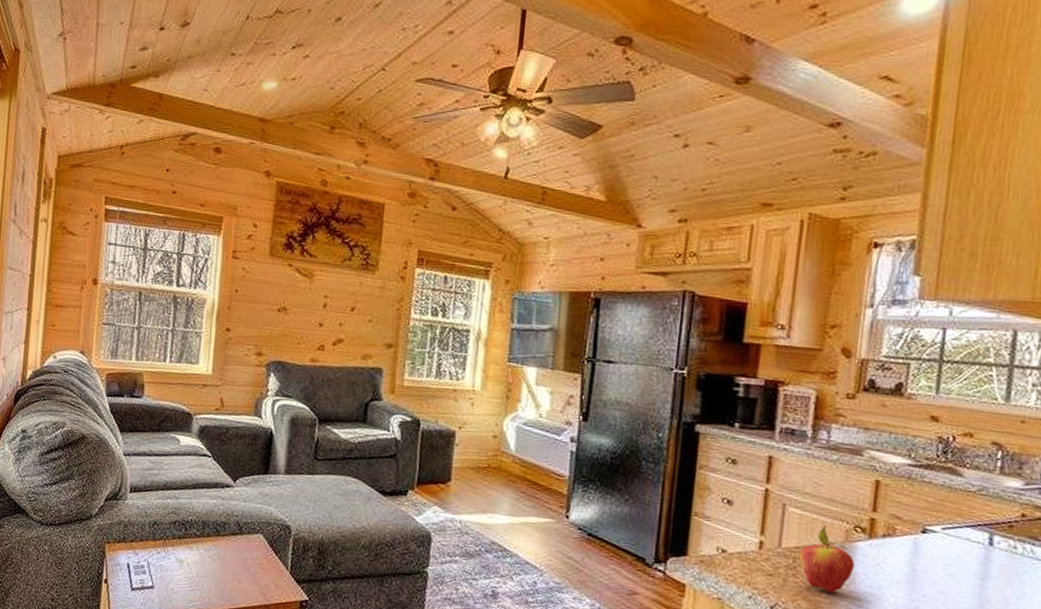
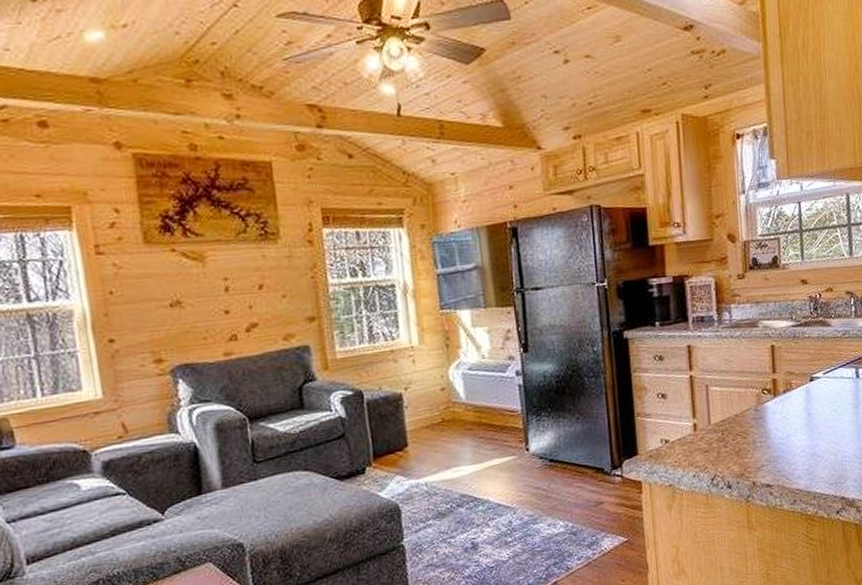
fruit: present [799,525,854,594] -> none [726,395,767,453]

